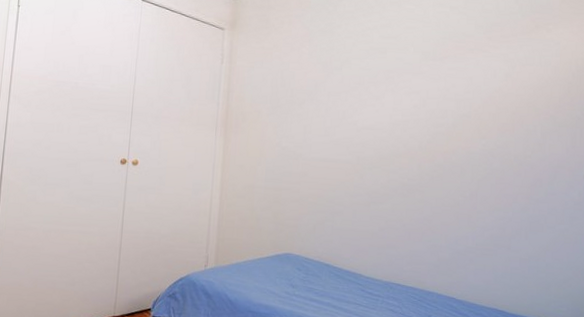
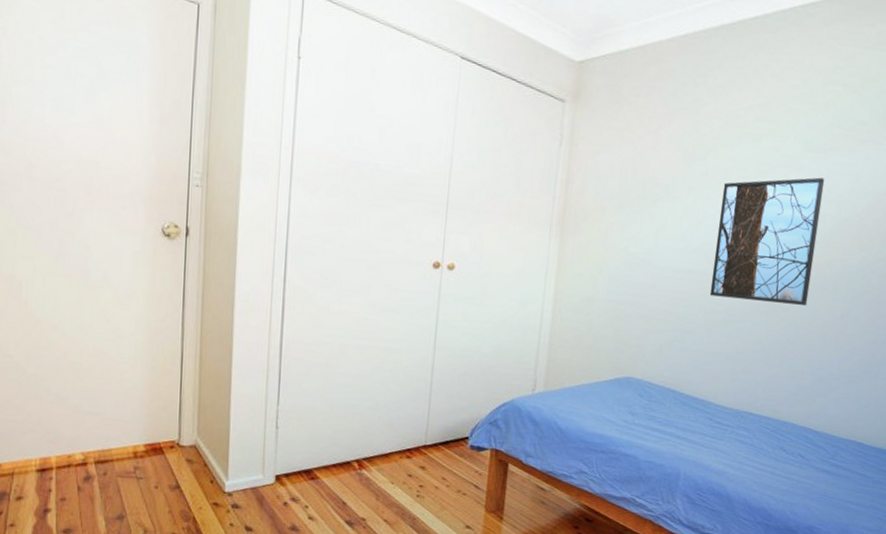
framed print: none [353,80,443,188] -> present [709,177,825,305]

